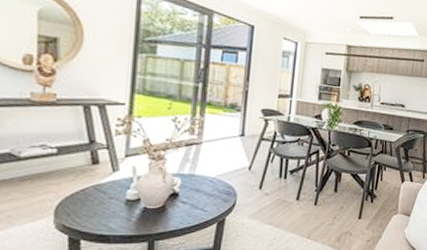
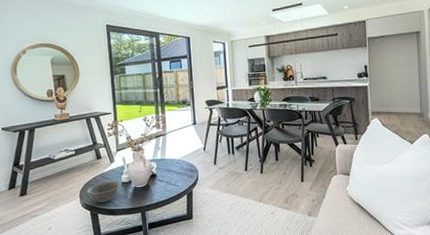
decorative bowl: none [67,196,124,224] -> present [86,181,121,202]

